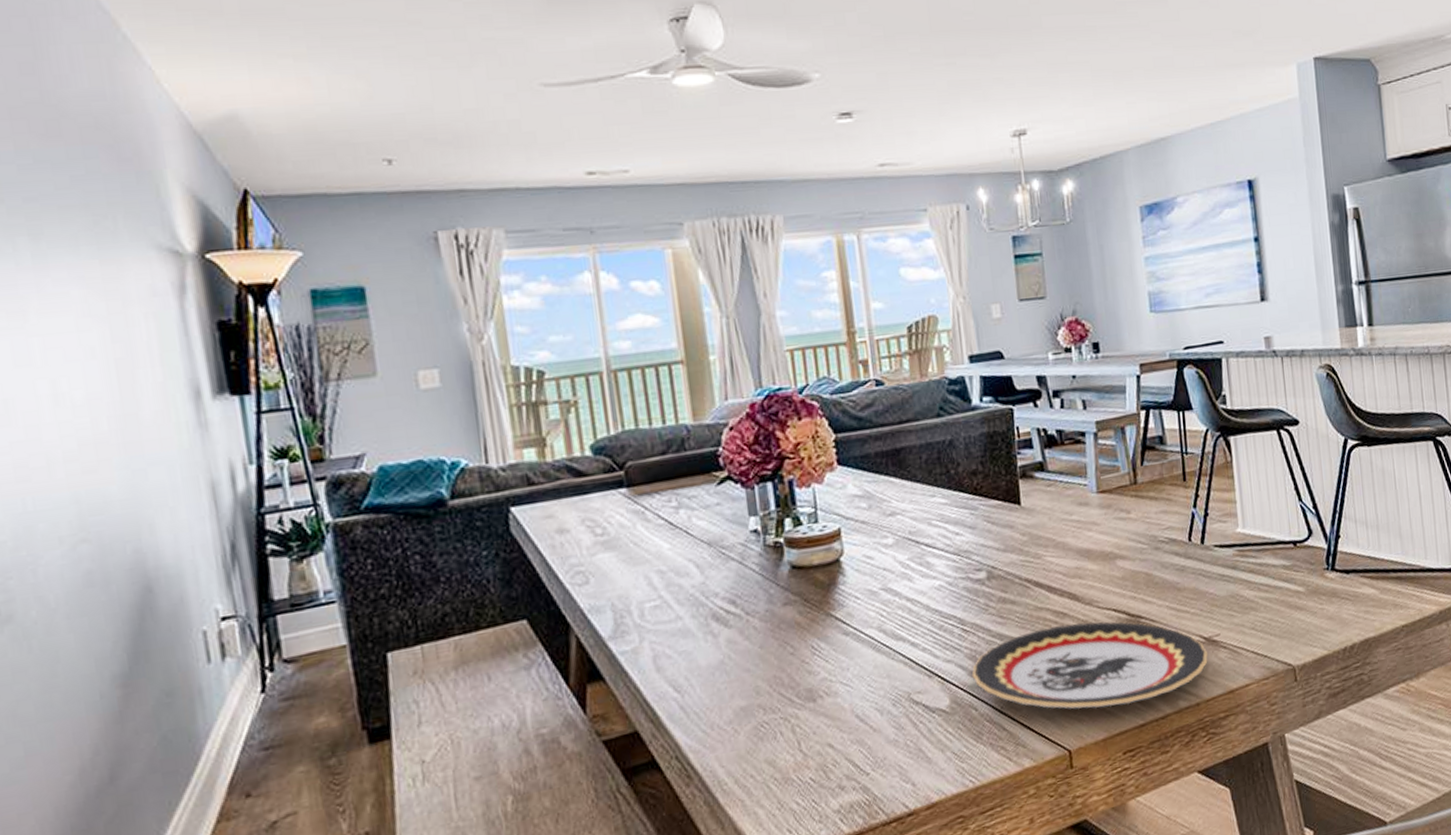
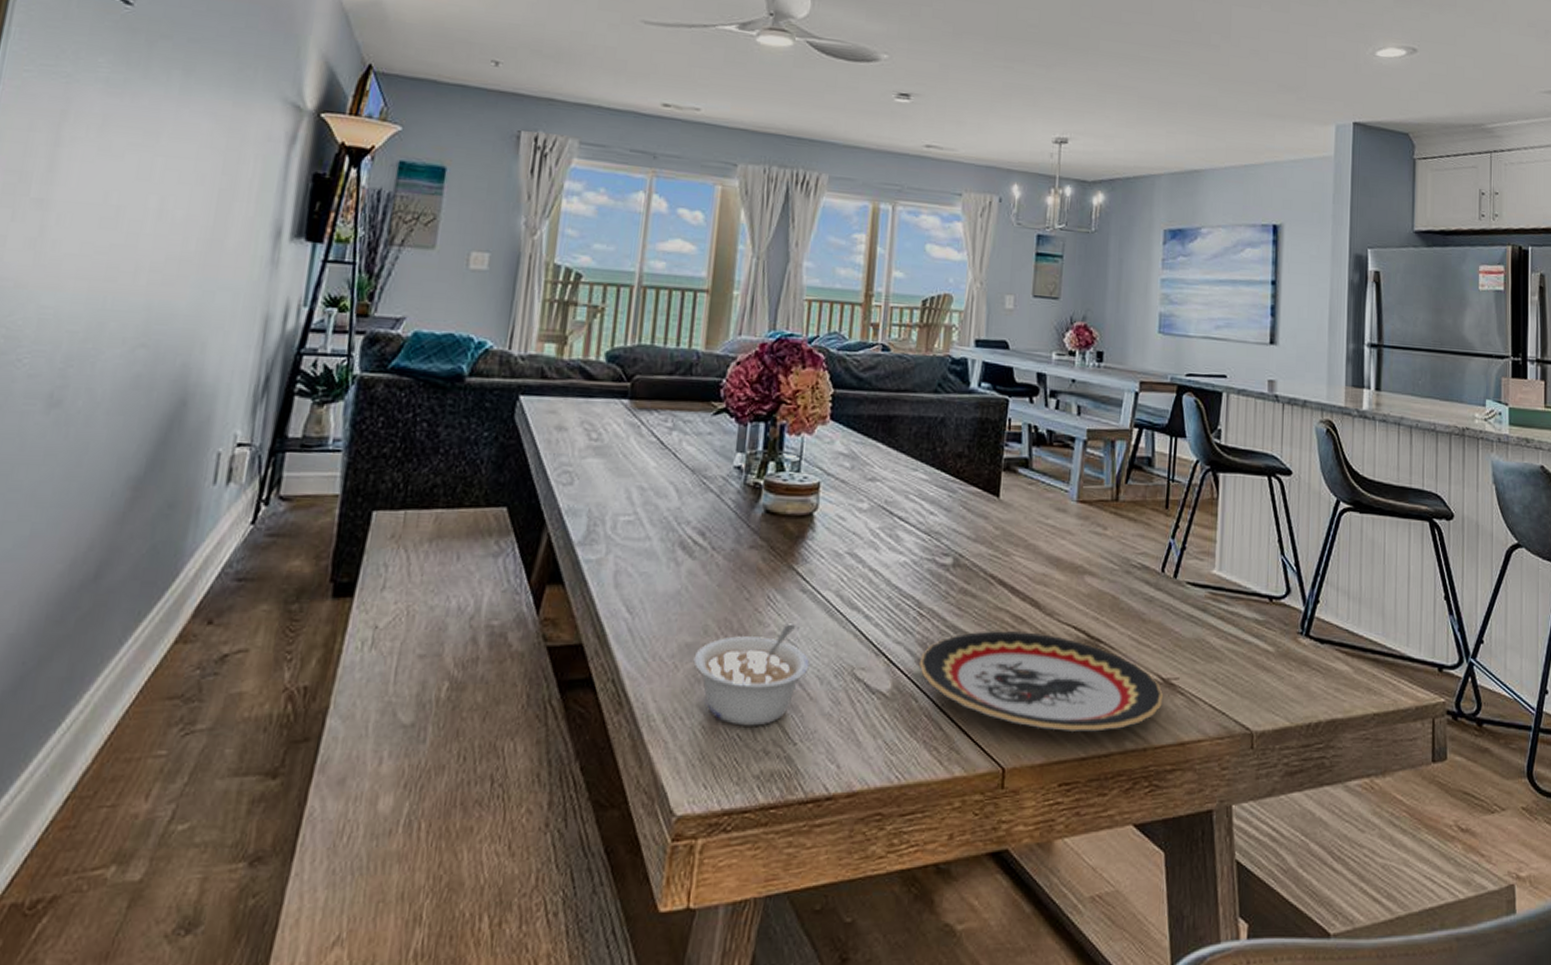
legume: none [751,666,867,771] -> present [693,623,810,726]

